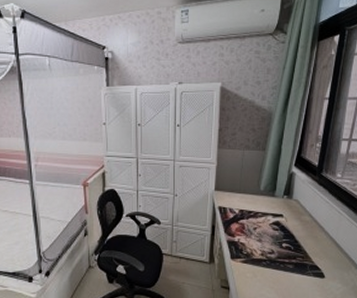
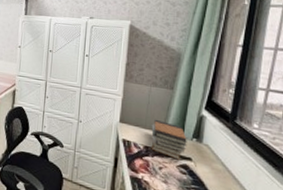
book stack: none [245,182,279,218] -> present [151,119,187,160]

